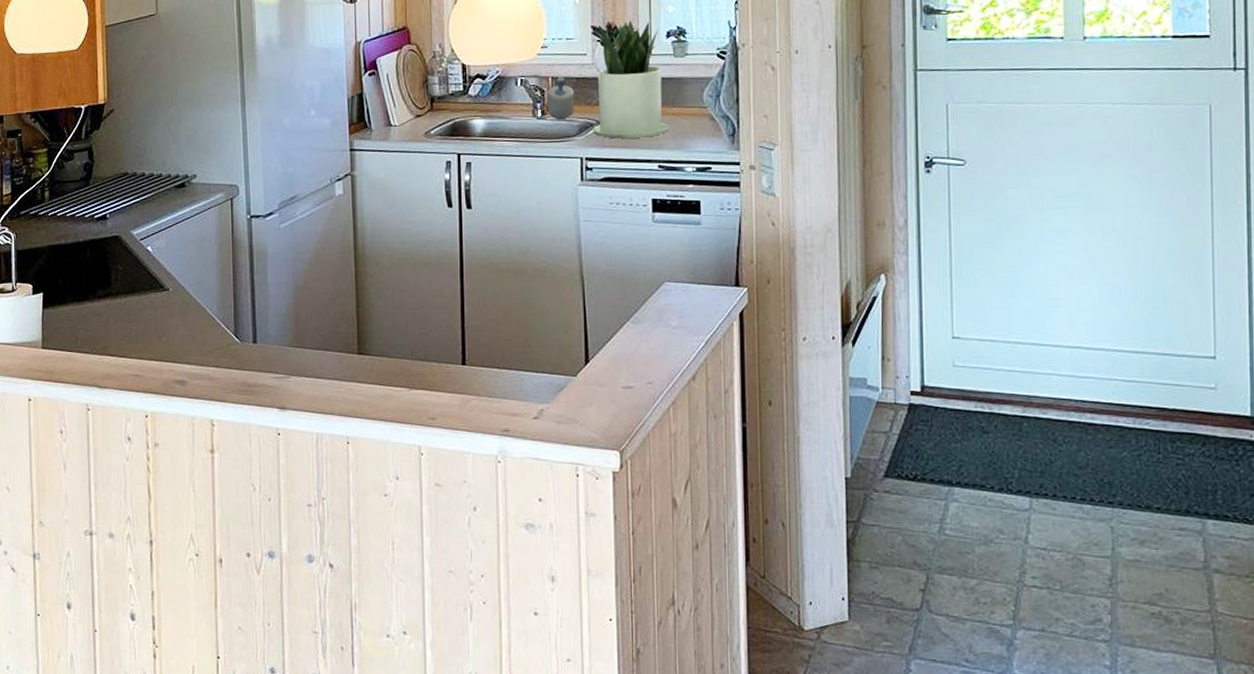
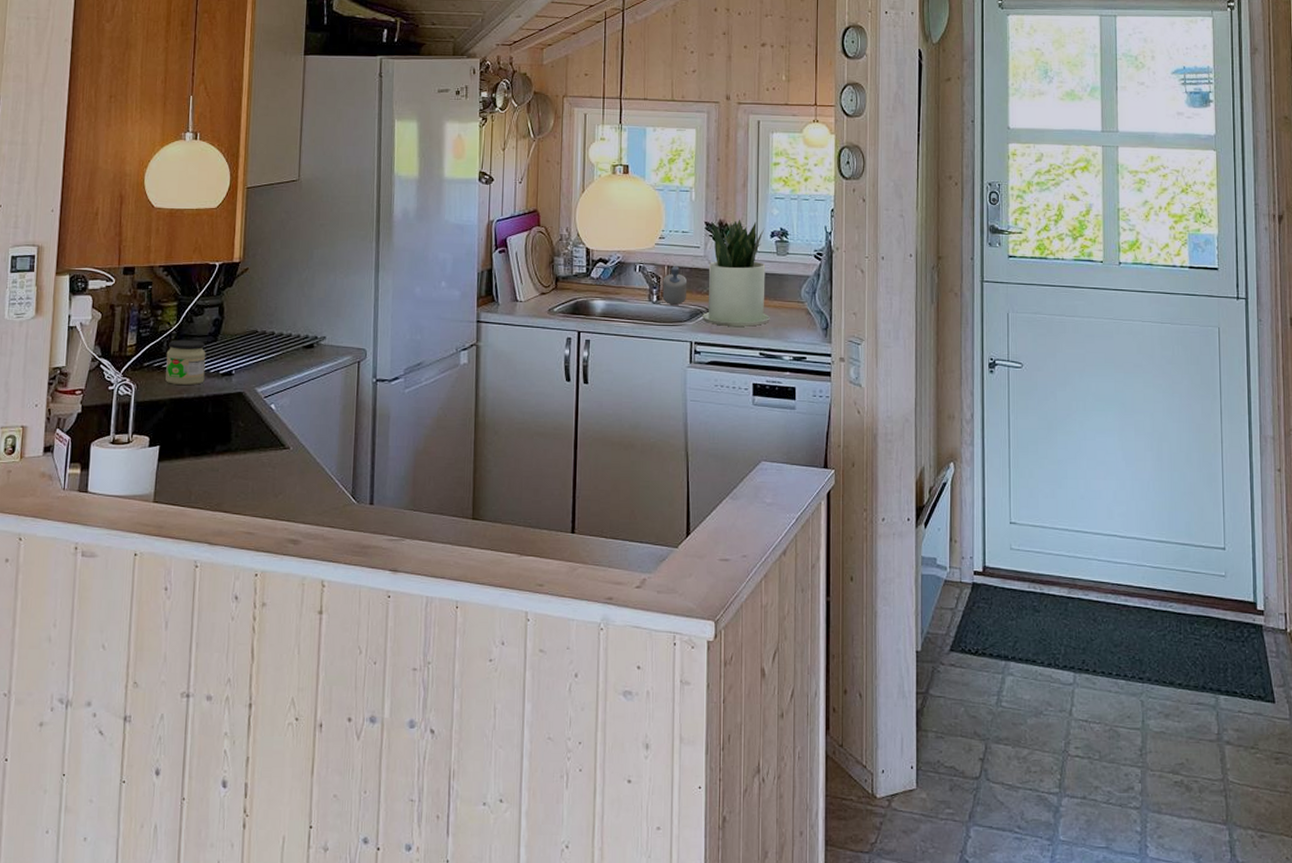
jar: none [41,185,80,232] -> present [165,339,206,386]

